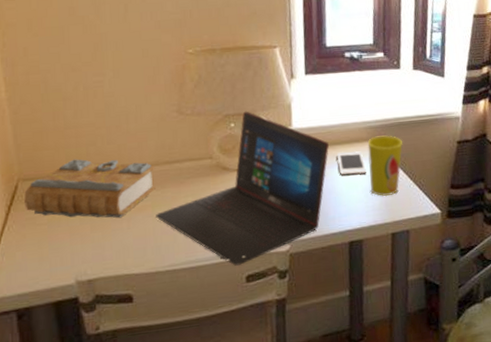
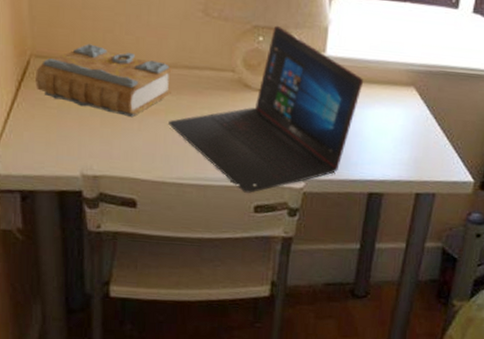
cell phone: present [337,151,366,175] -> none [370,92,400,123]
cup: present [367,135,403,197] -> none [400,82,446,152]

